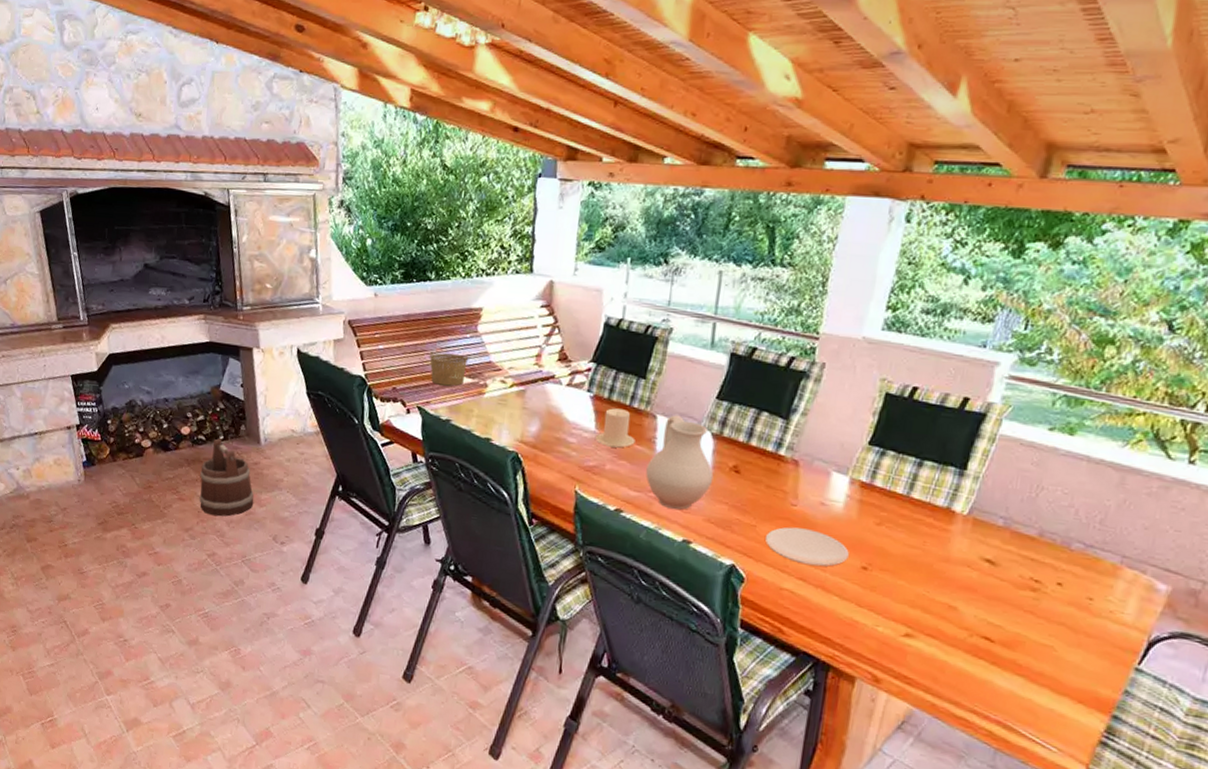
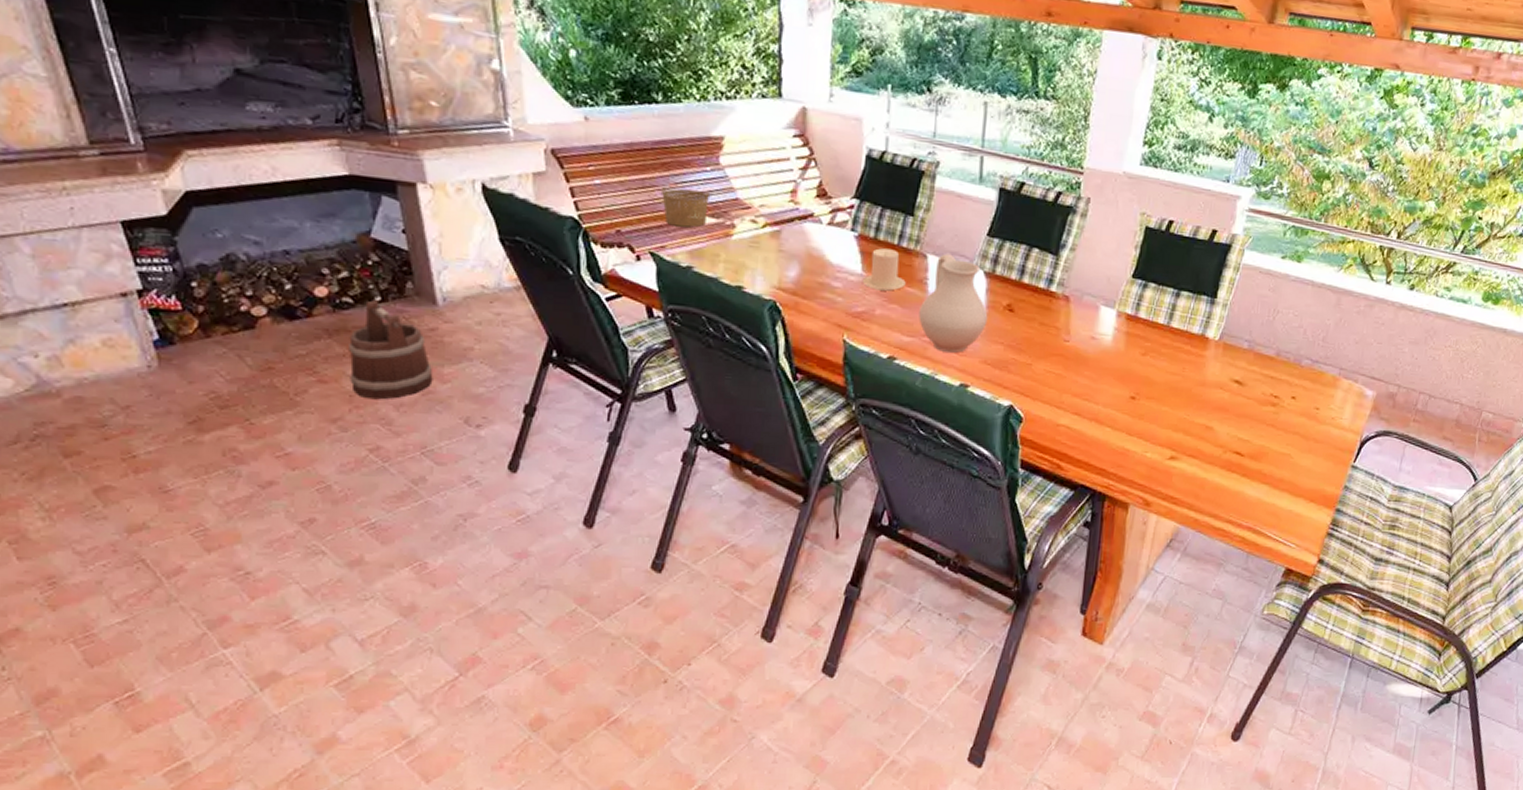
plate: present [765,527,849,567] -> none [1041,363,1119,400]

